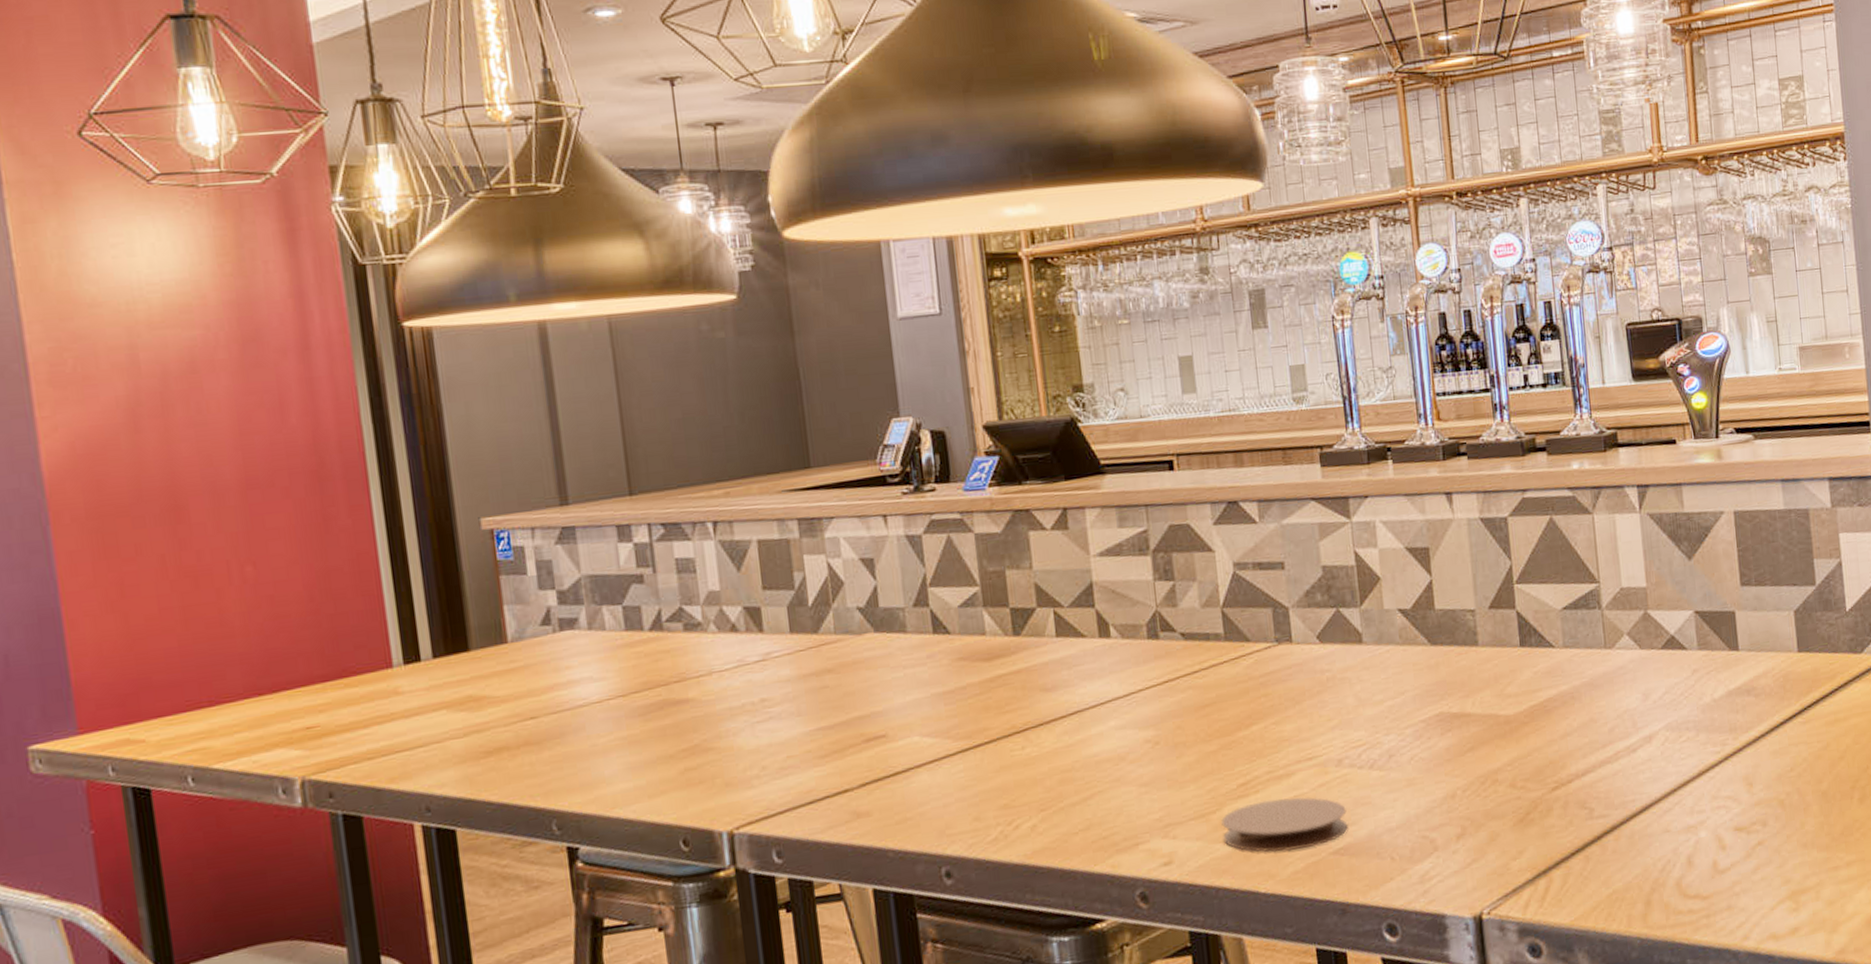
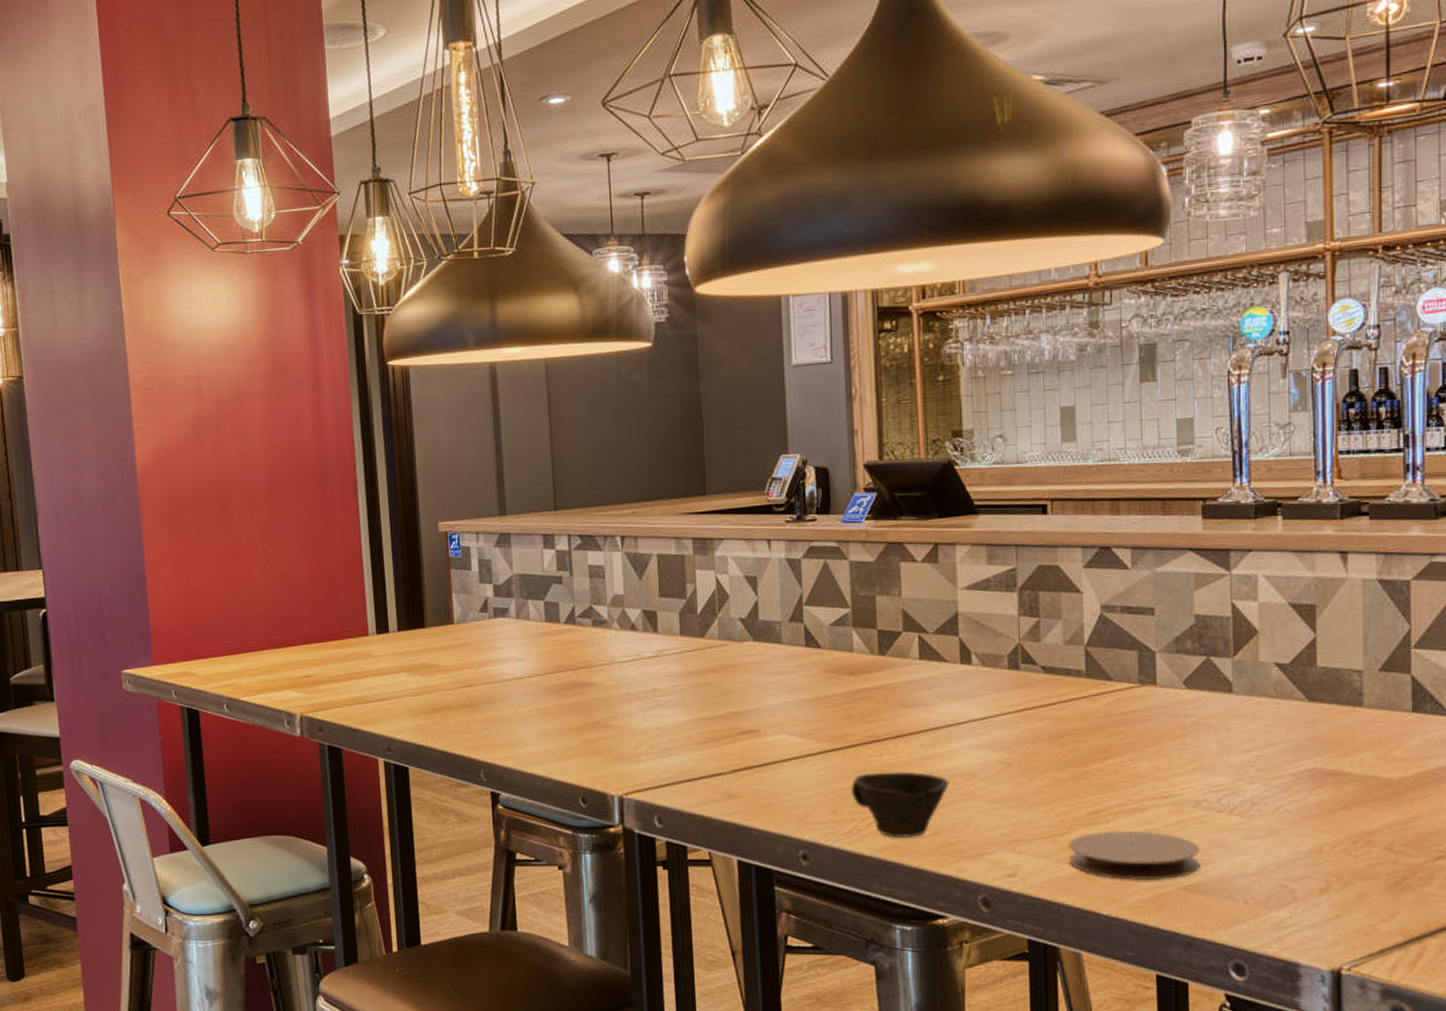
cup: none [993,762,1097,839] -> present [850,771,949,838]

